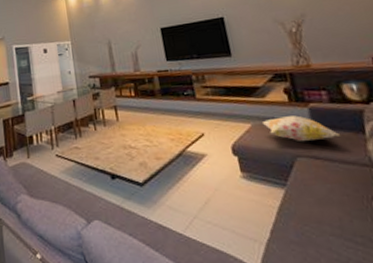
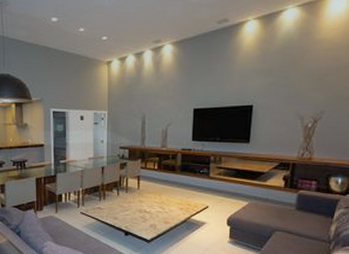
decorative pillow: present [261,115,340,141] -> none [257,199,314,219]

